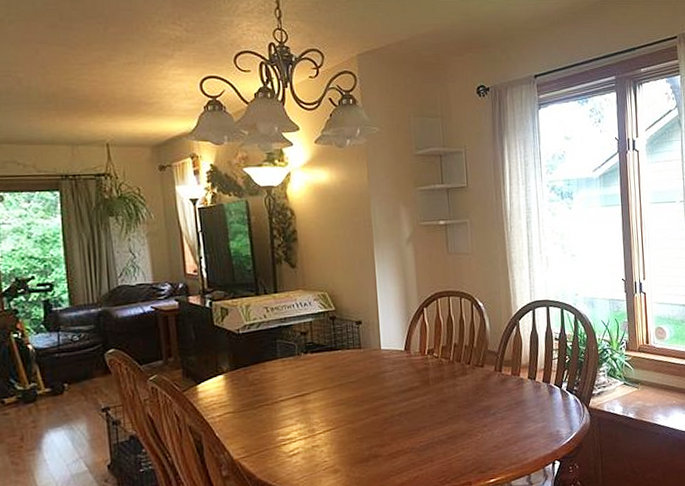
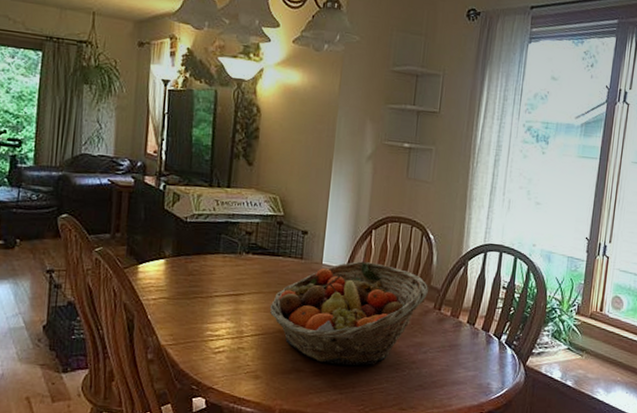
fruit basket: none [336,338,487,444] -> present [269,261,428,366]

